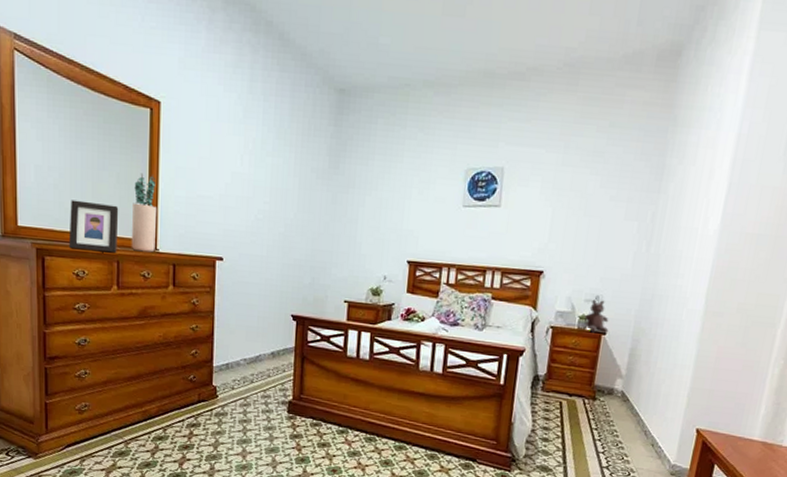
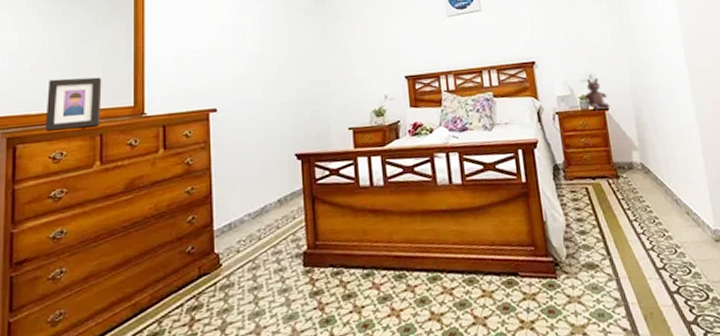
vase: present [131,173,157,253] -> none [115,39,144,120]

